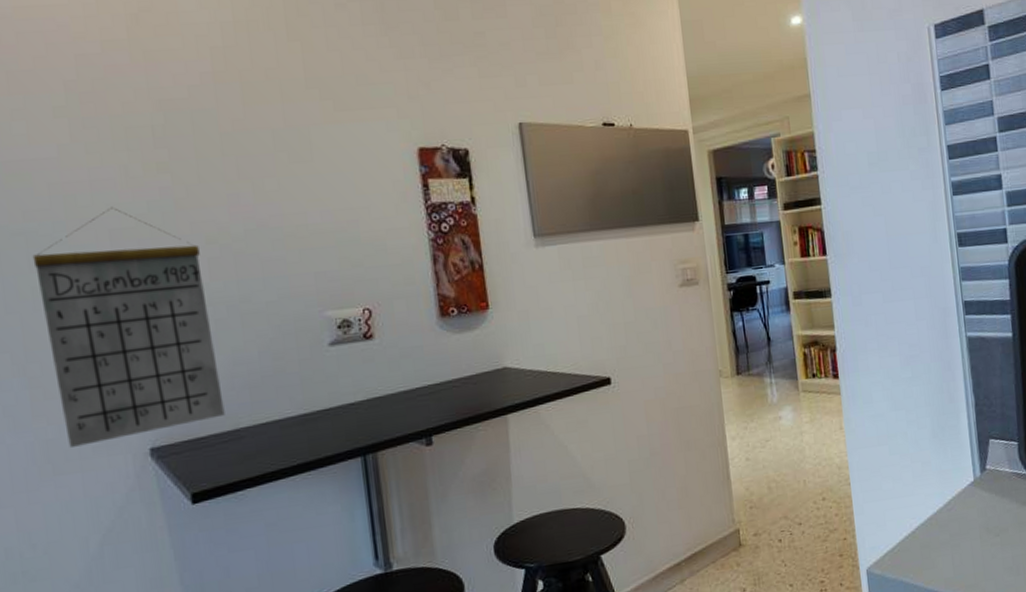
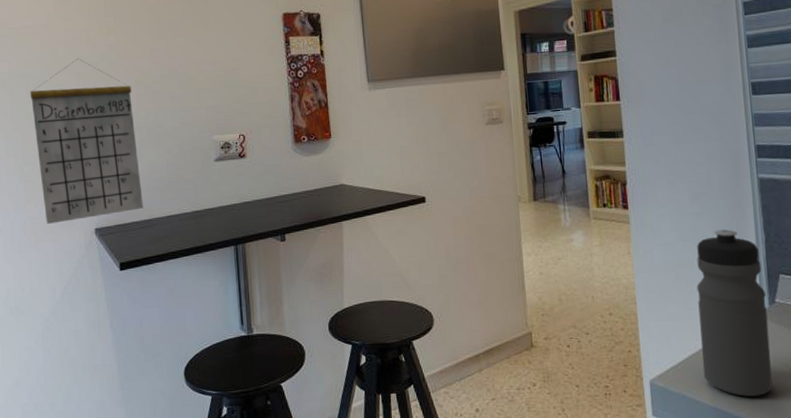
water bottle: none [909,394,986,574] -> present [697,229,773,397]

